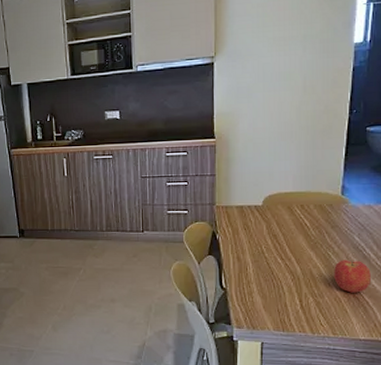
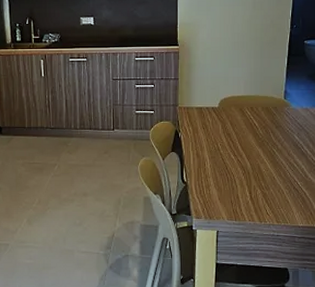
apple: present [334,260,371,293] -> none [278,156,308,185]

